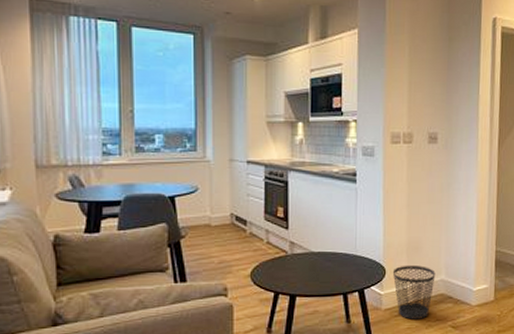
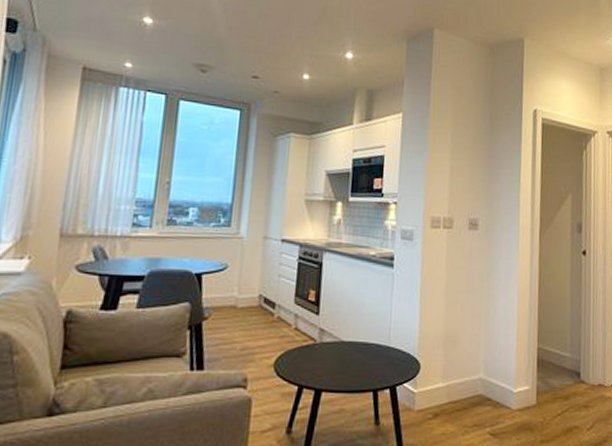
wastebasket: present [392,264,436,320] -> none [427,360,474,424]

